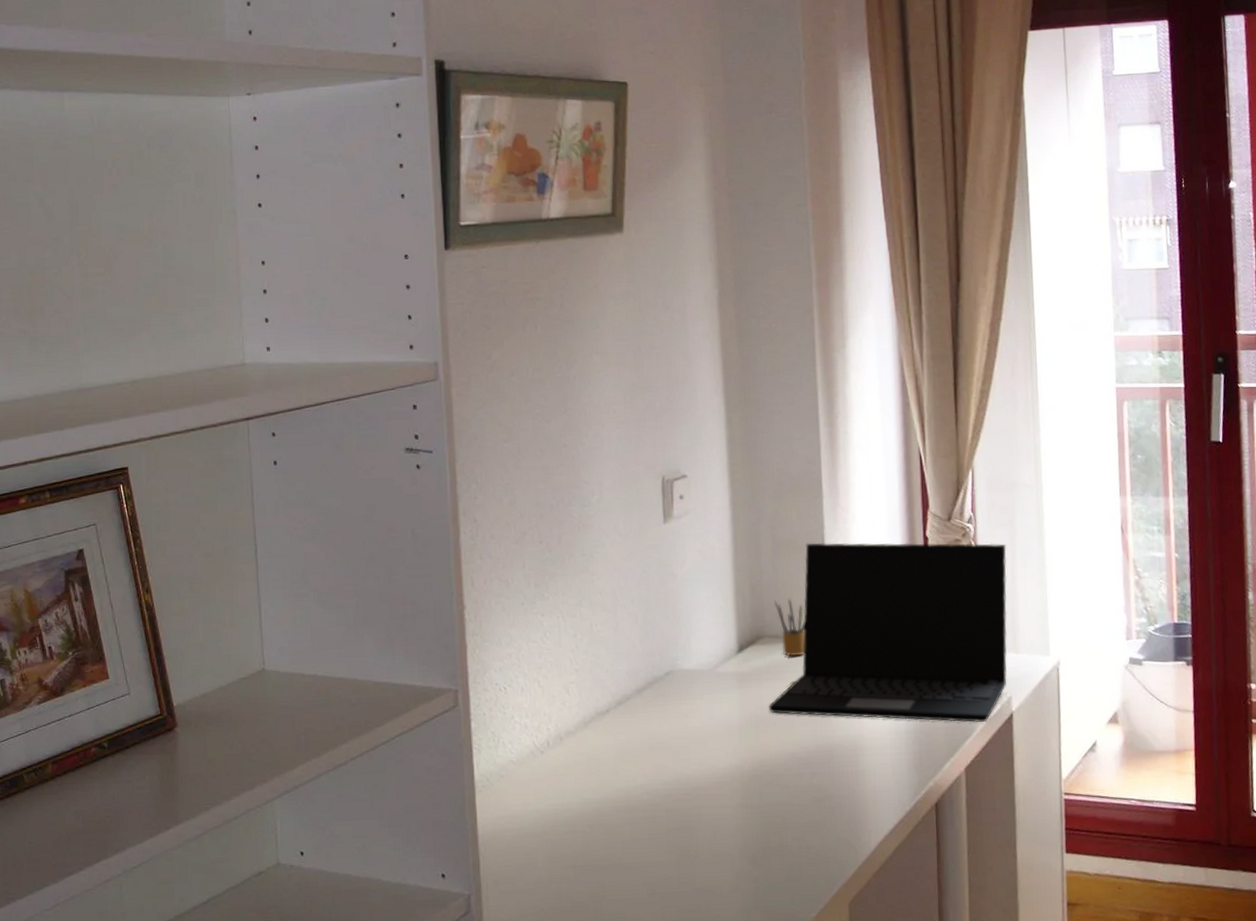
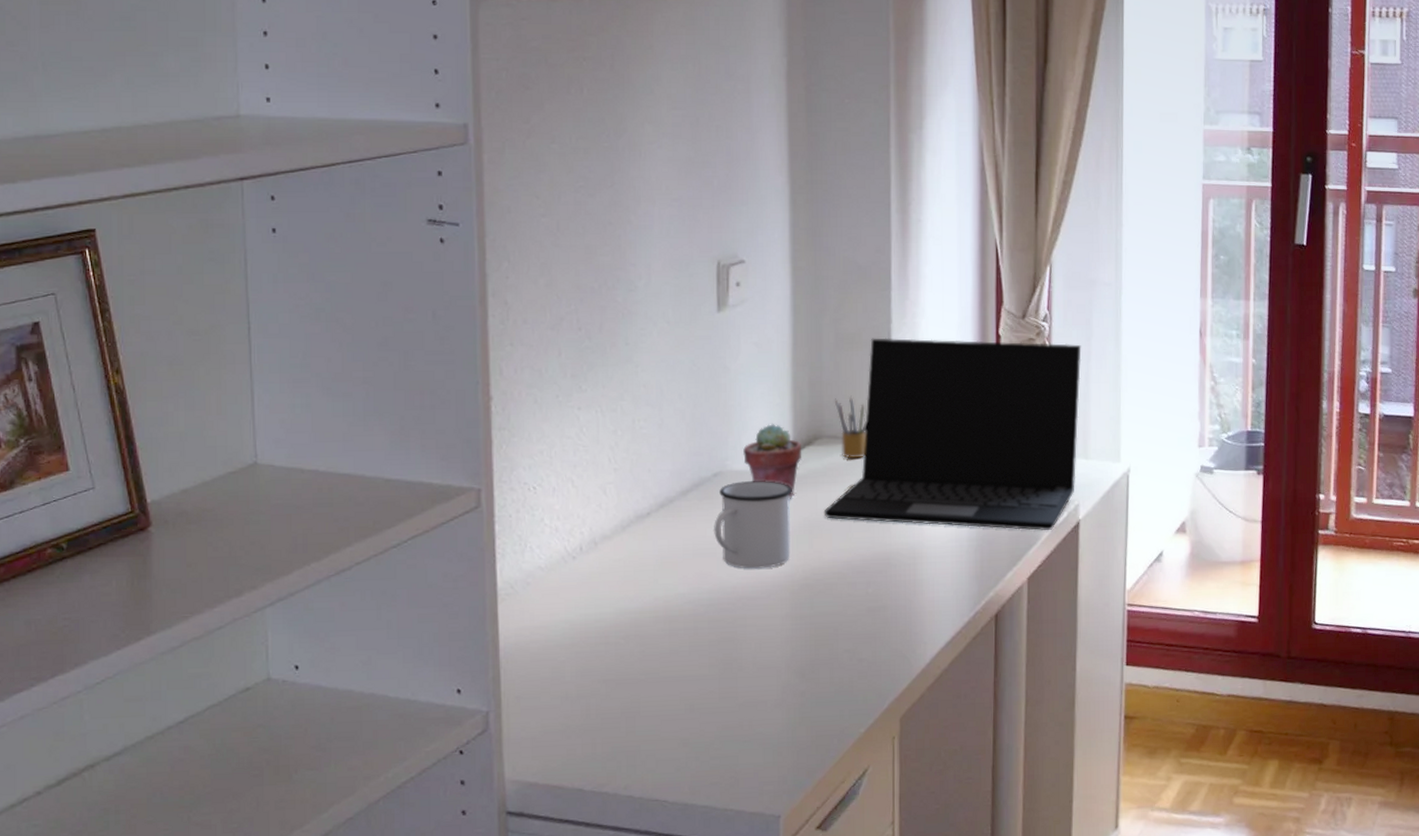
mug: none [667,678,739,761] -> present [713,480,792,569]
potted succulent: none [692,624,747,695] -> present [743,423,802,499]

